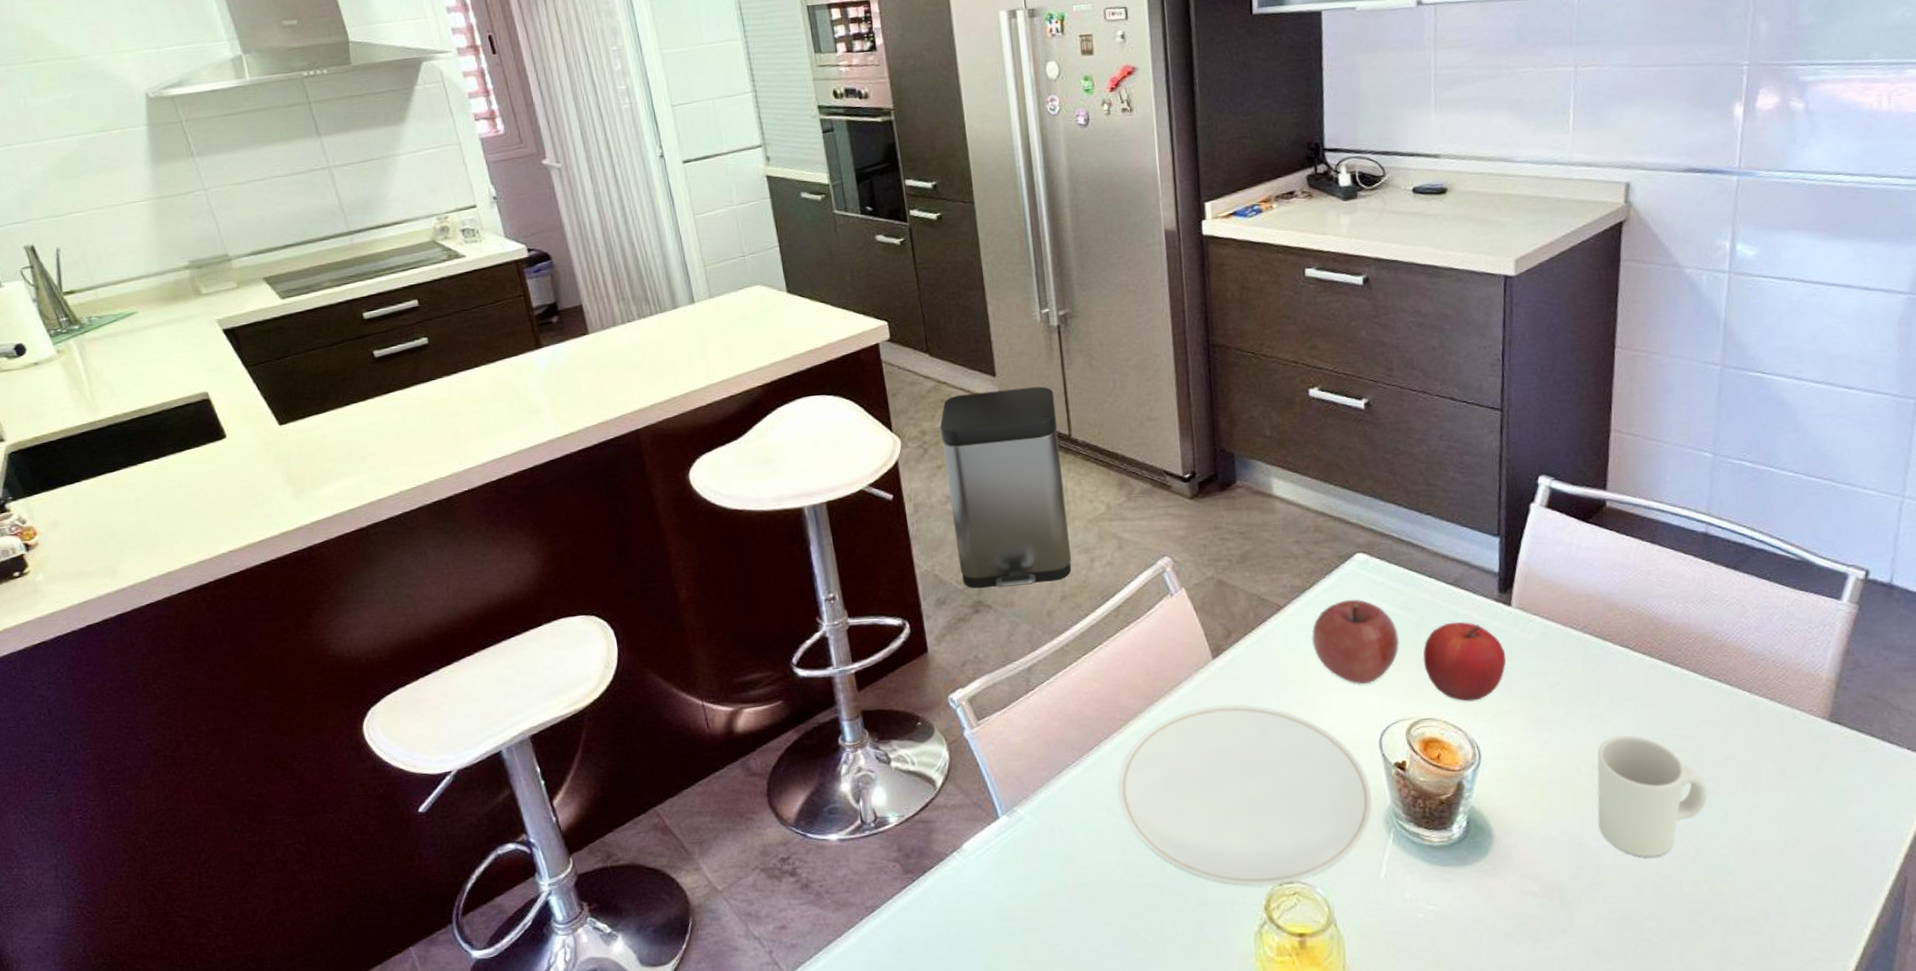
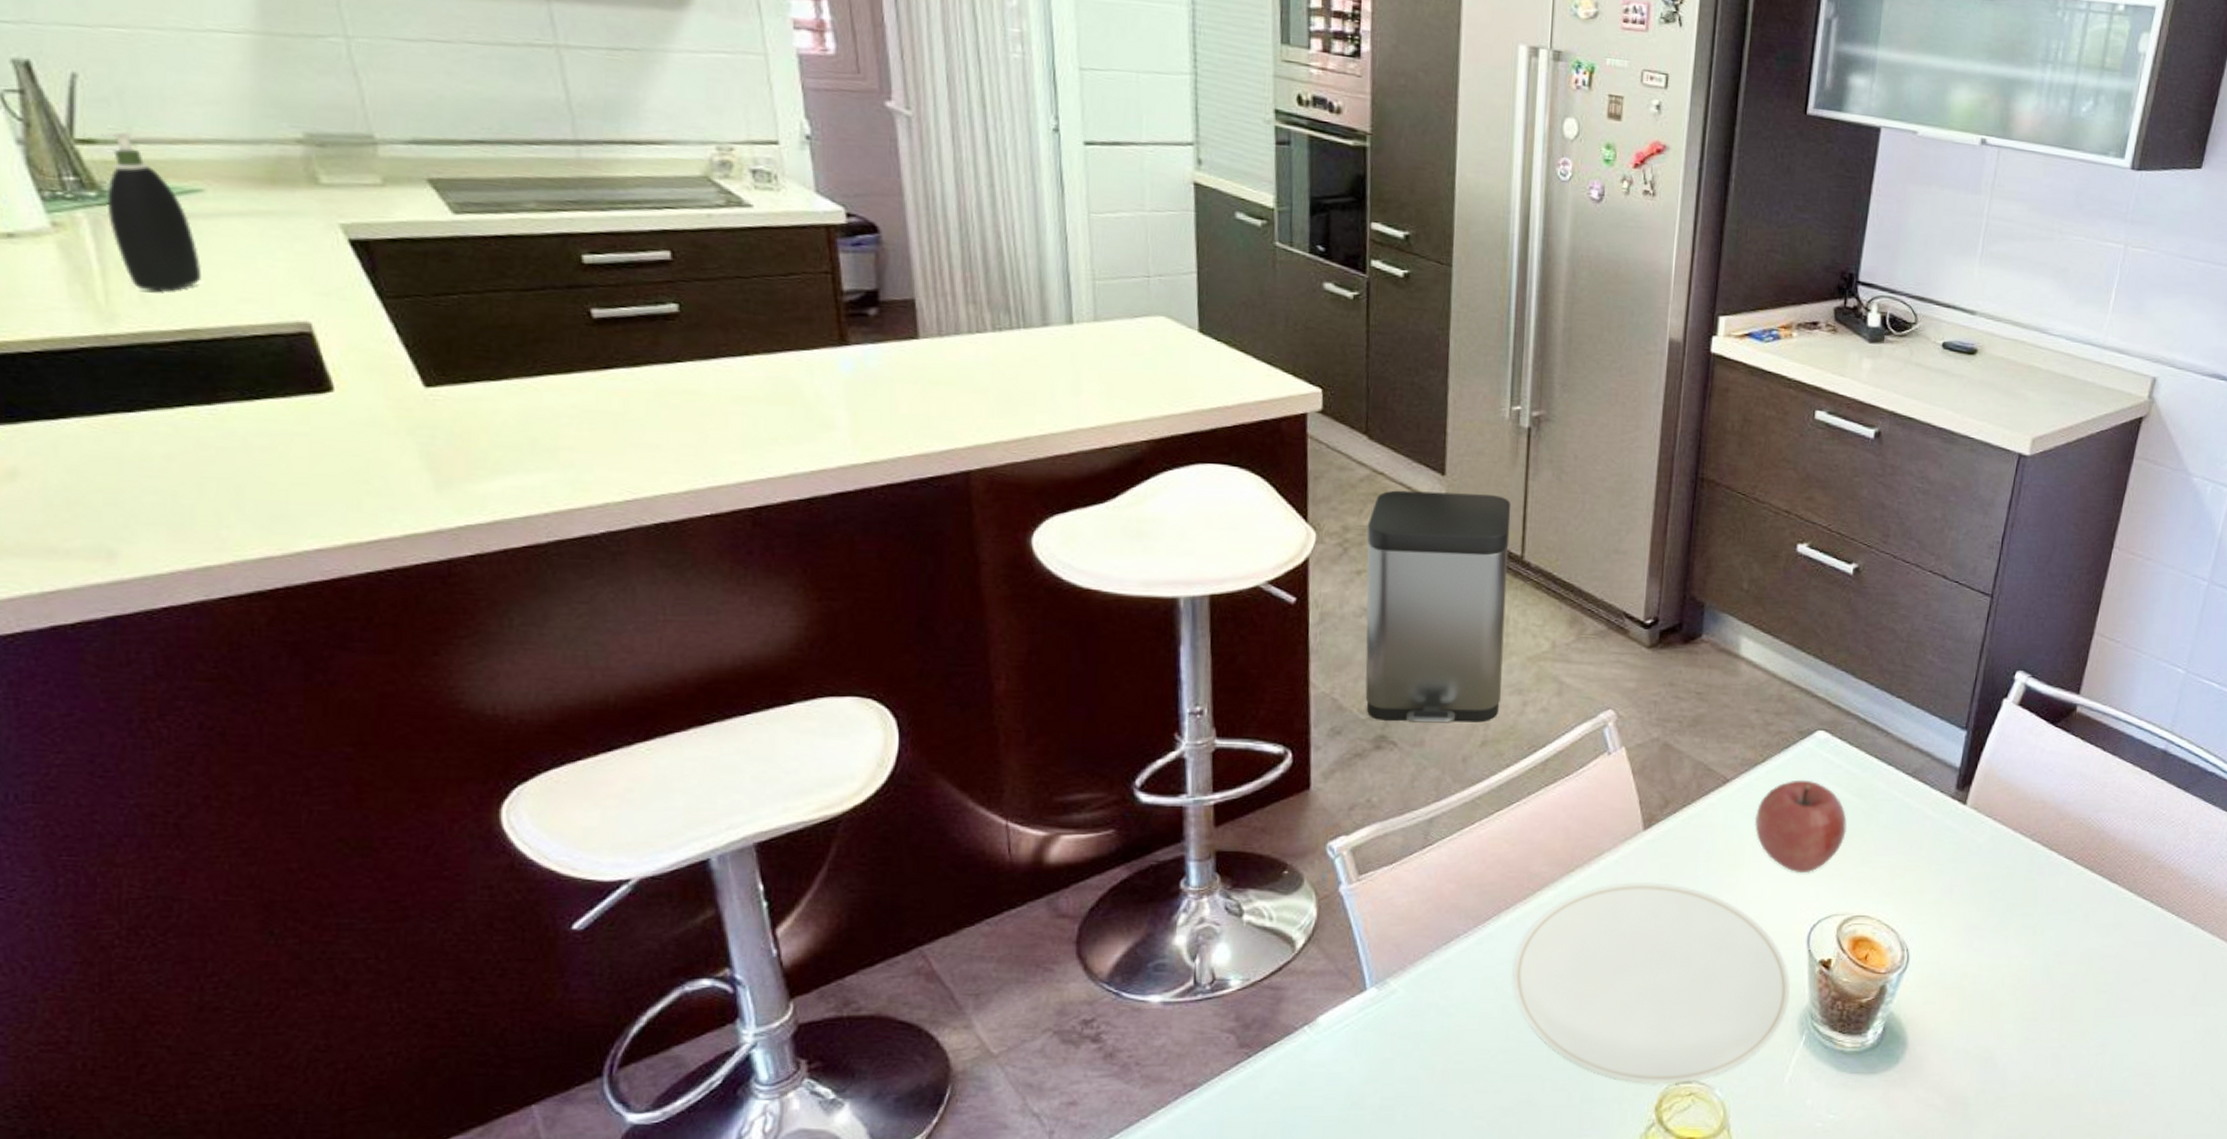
soap dispenser: none [77,282,143,387] -> present [101,132,202,291]
fruit: present [1423,621,1506,702] -> none [1867,815,1952,901]
mug: present [1597,735,1708,858] -> none [2012,949,2122,1076]

